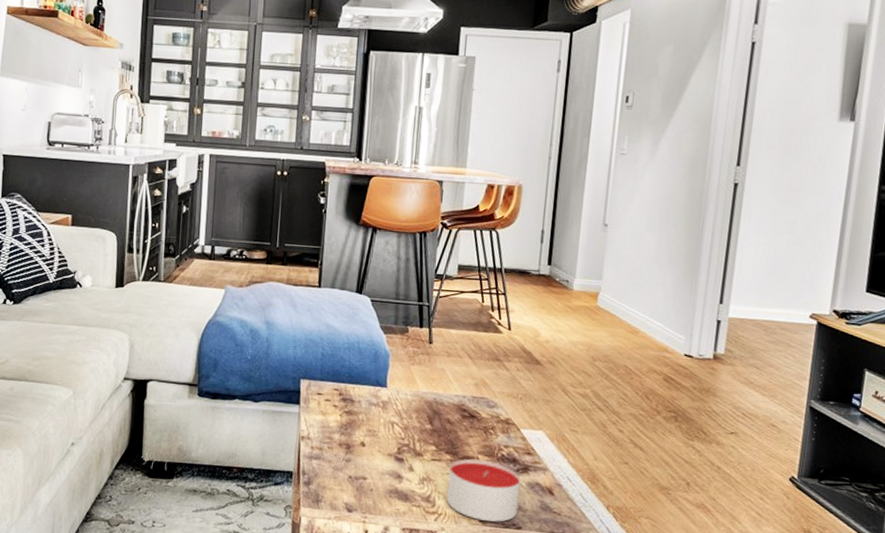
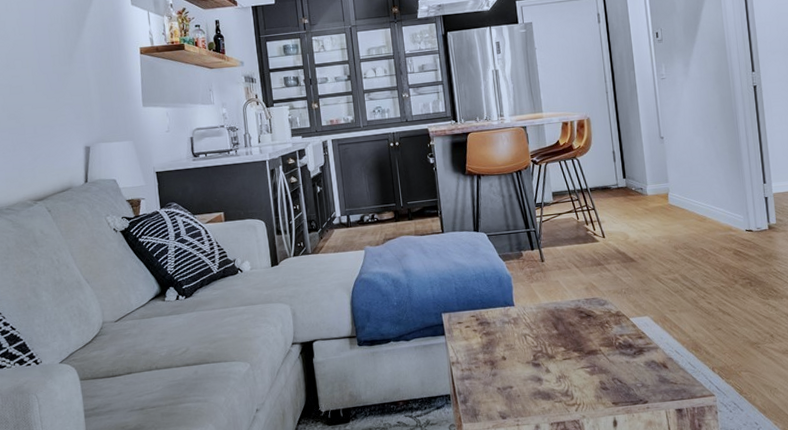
candle: present [446,458,521,522] -> none [579,350,642,403]

